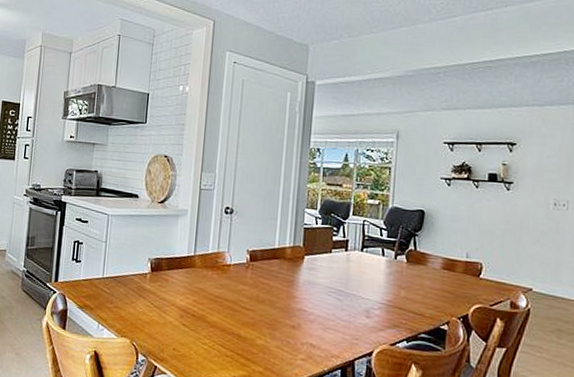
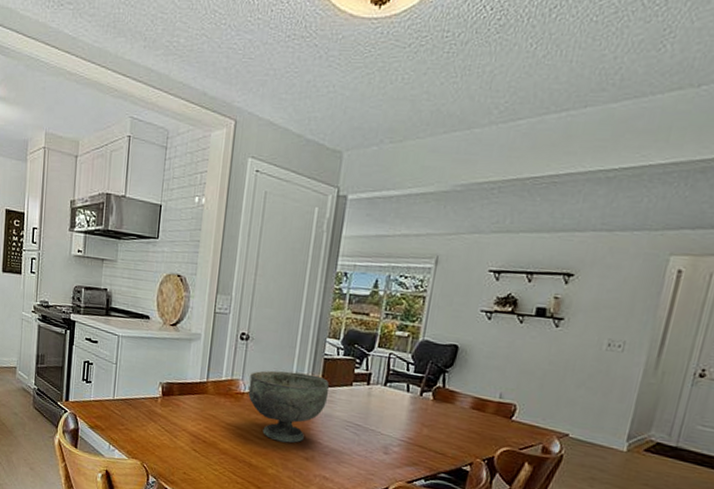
decorative bowl: none [234,241,311,312] -> present [248,370,329,443]

